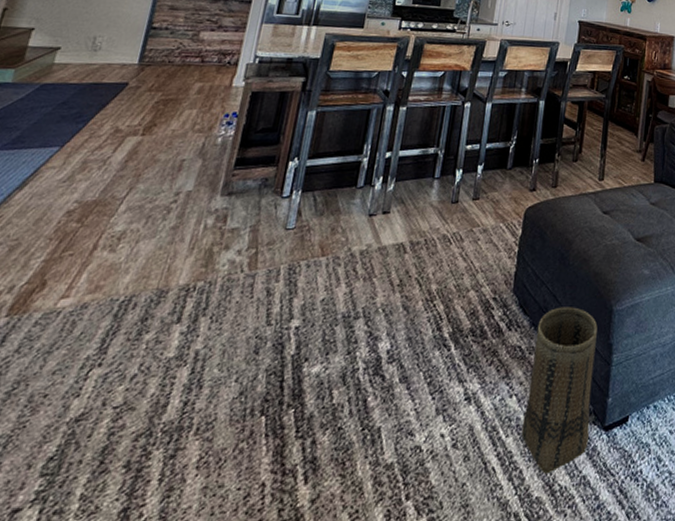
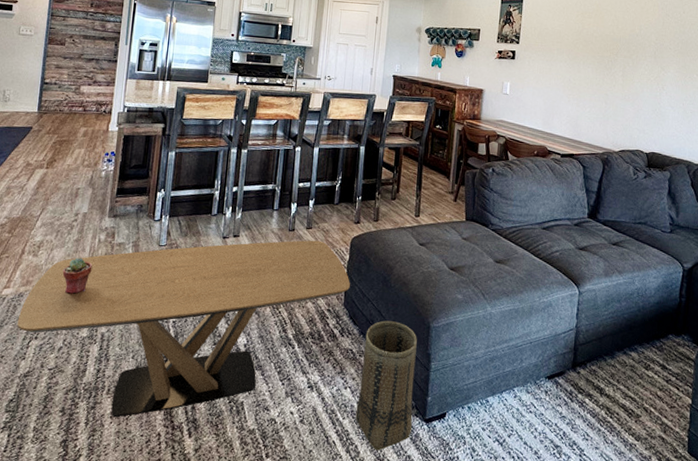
coffee table: none [73,213,522,468] -> present [17,240,350,418]
potted succulent: none [148,250,193,300] -> present [62,257,93,294]

